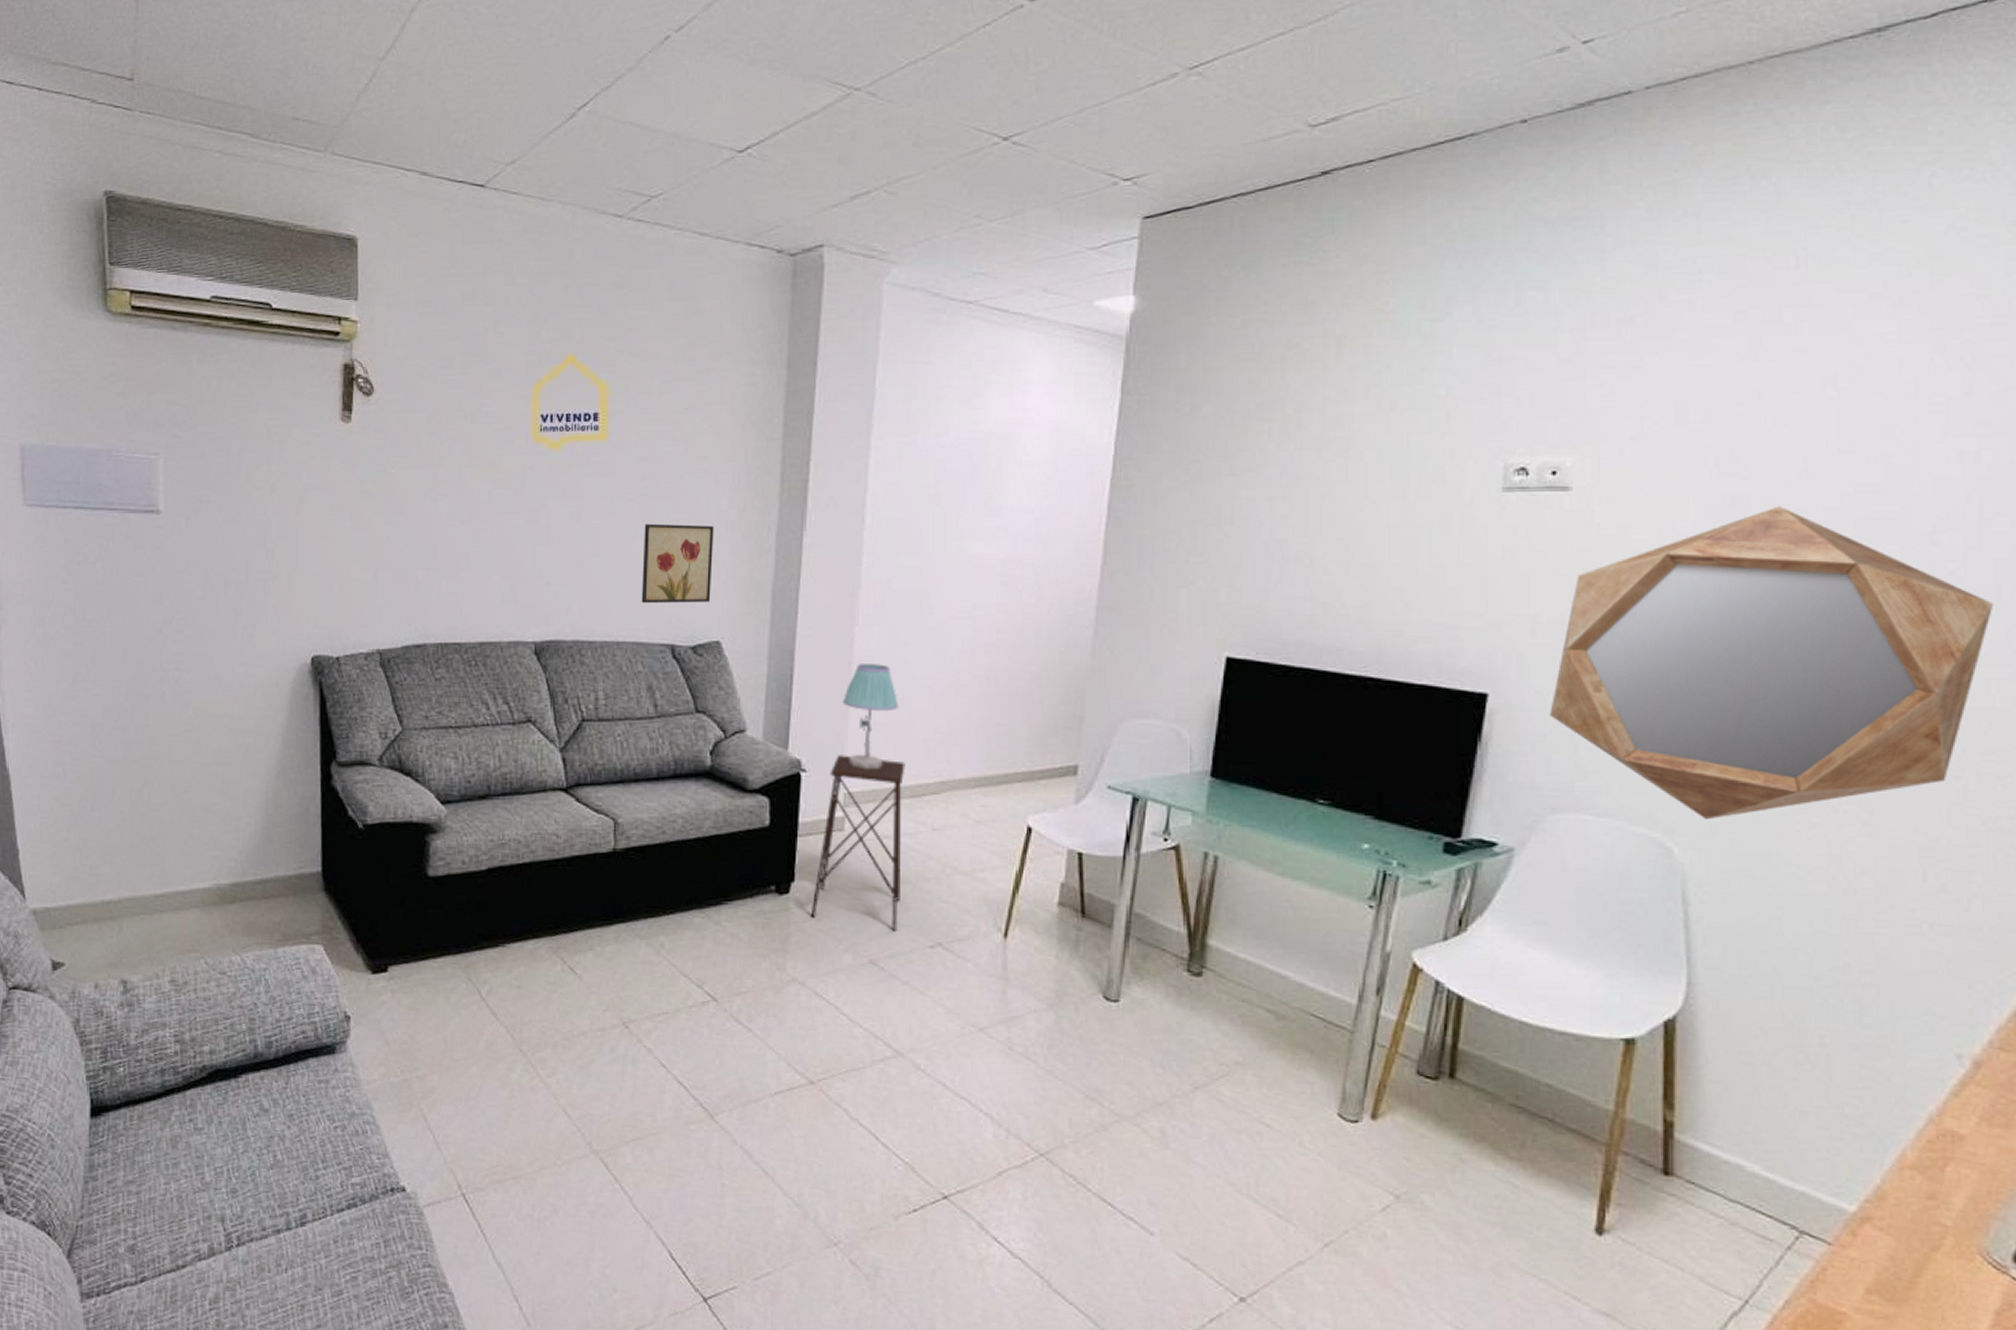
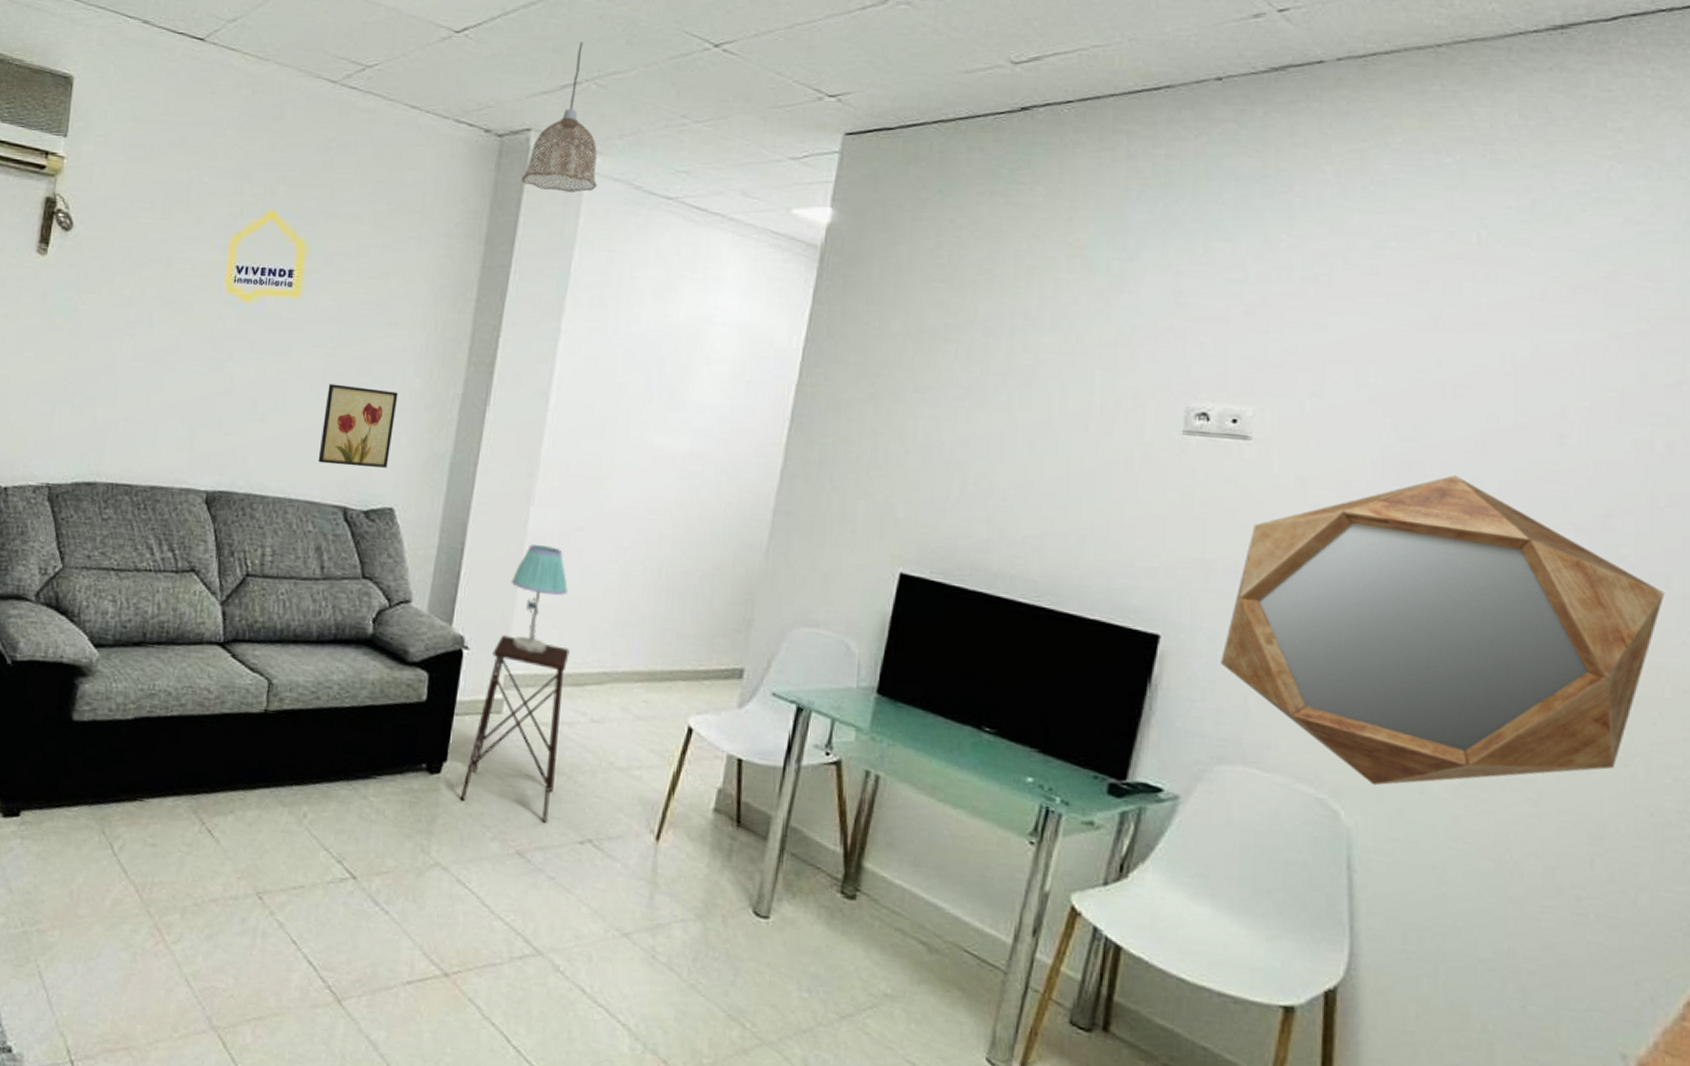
pendant lamp: none [819,149,895,306] -> present [522,42,597,193]

